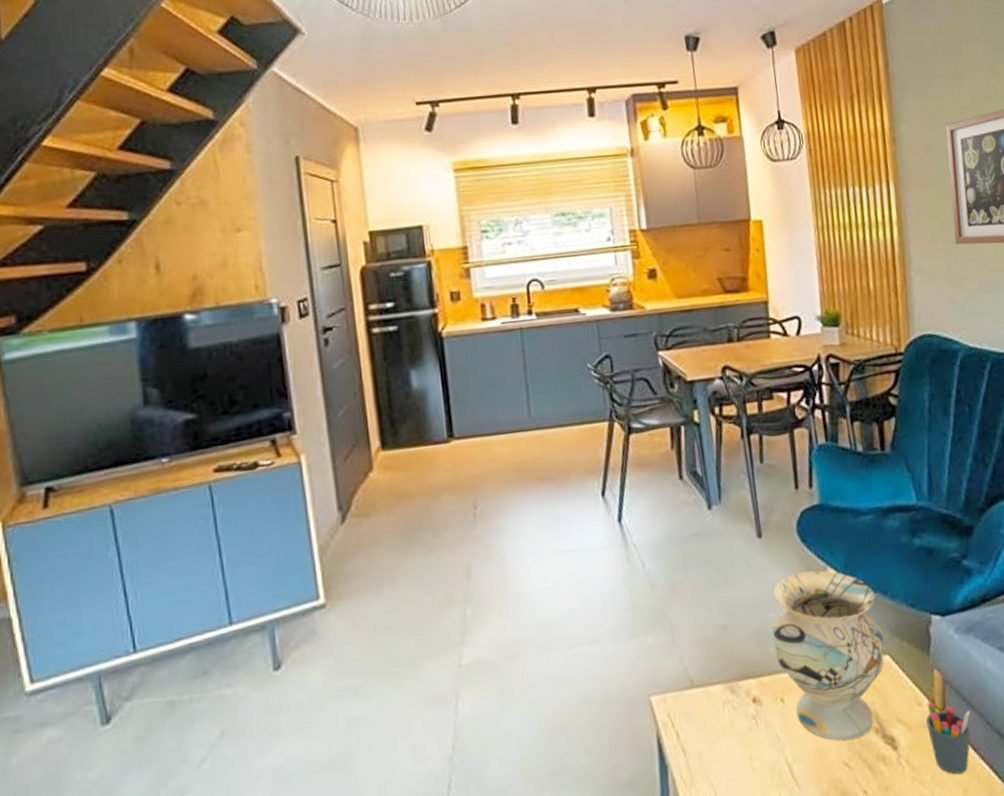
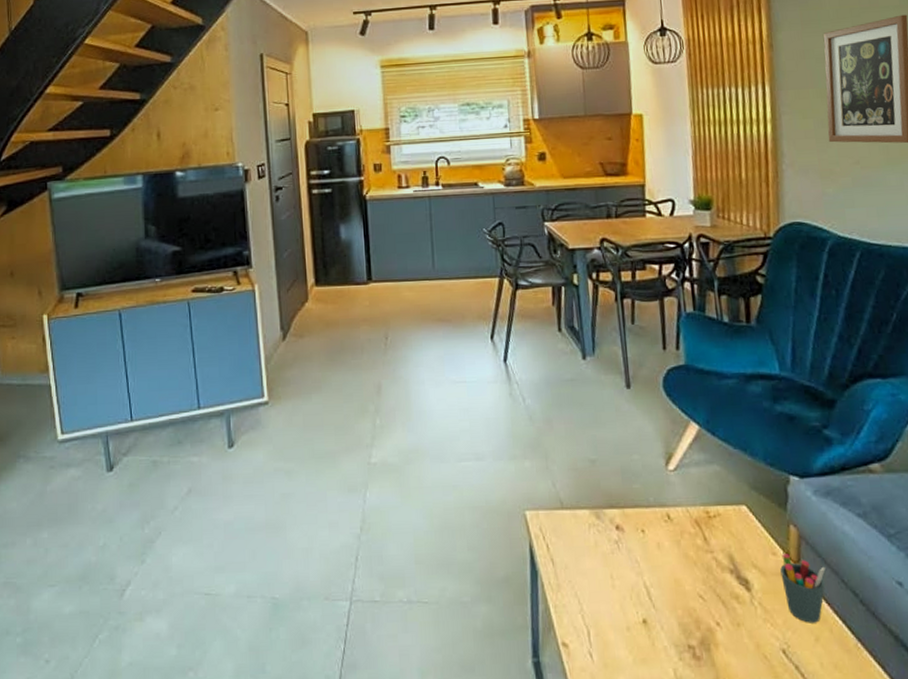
decorative vase: present [772,570,884,741] -> none [636,422,742,576]

